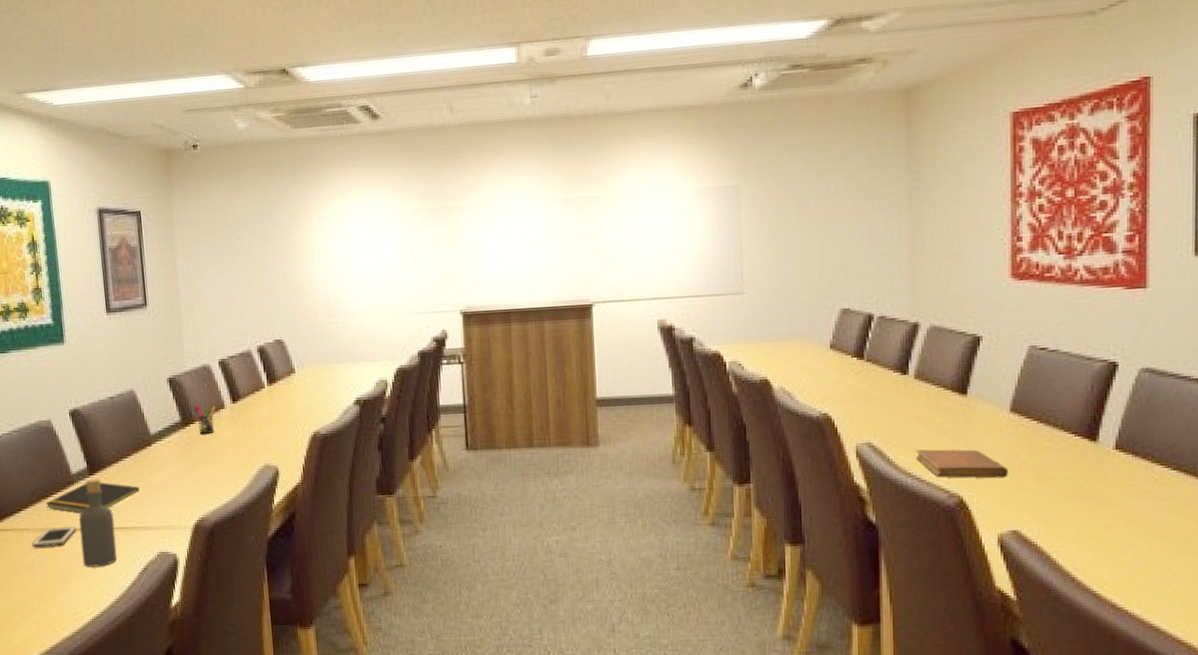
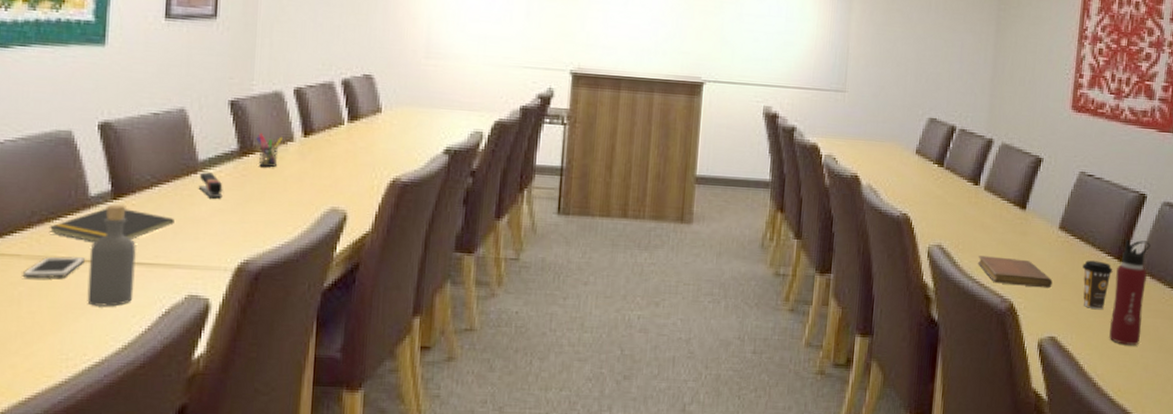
stapler: none [154,444,174,466] -> present [198,172,223,199]
coffee cup: none [1044,442,1083,497] -> present [1082,260,1113,310]
water bottle: none [1086,414,1129,534] -> present [1109,240,1151,346]

